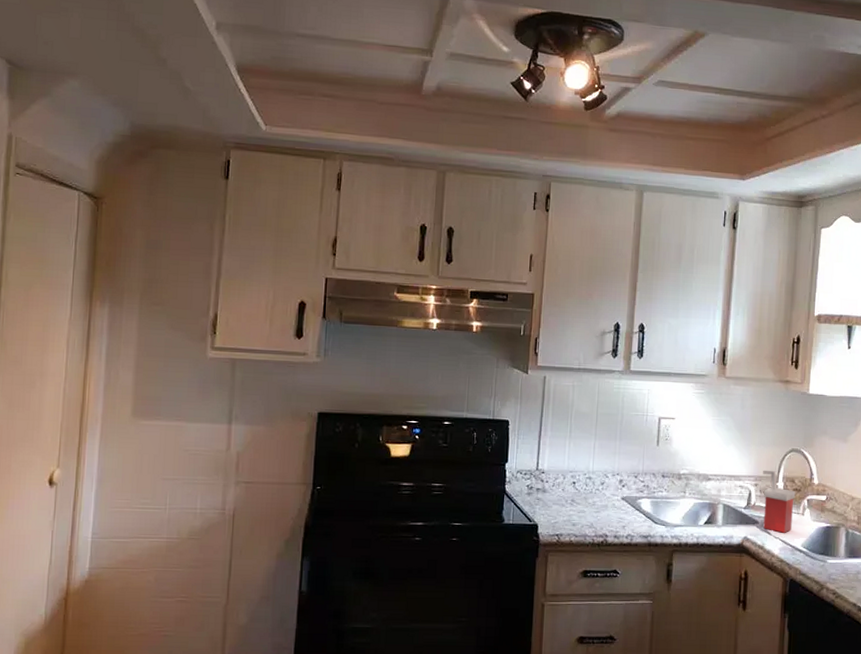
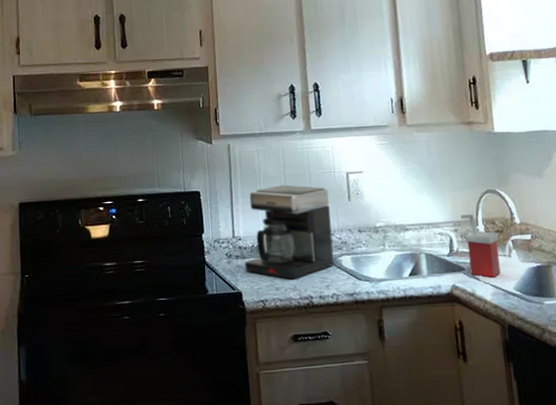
coffee maker: none [544,423,639,516] -> present [245,185,335,279]

